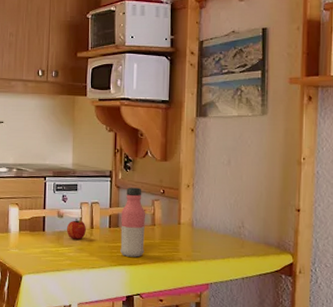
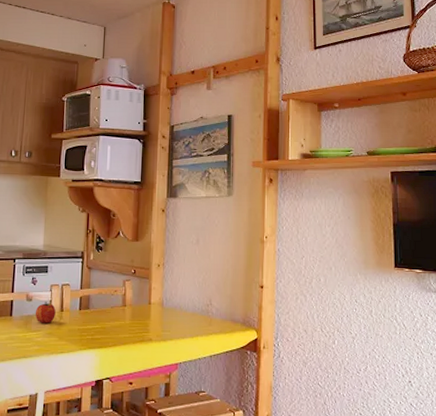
water bottle: present [120,187,145,257] -> none [90,268,116,340]

